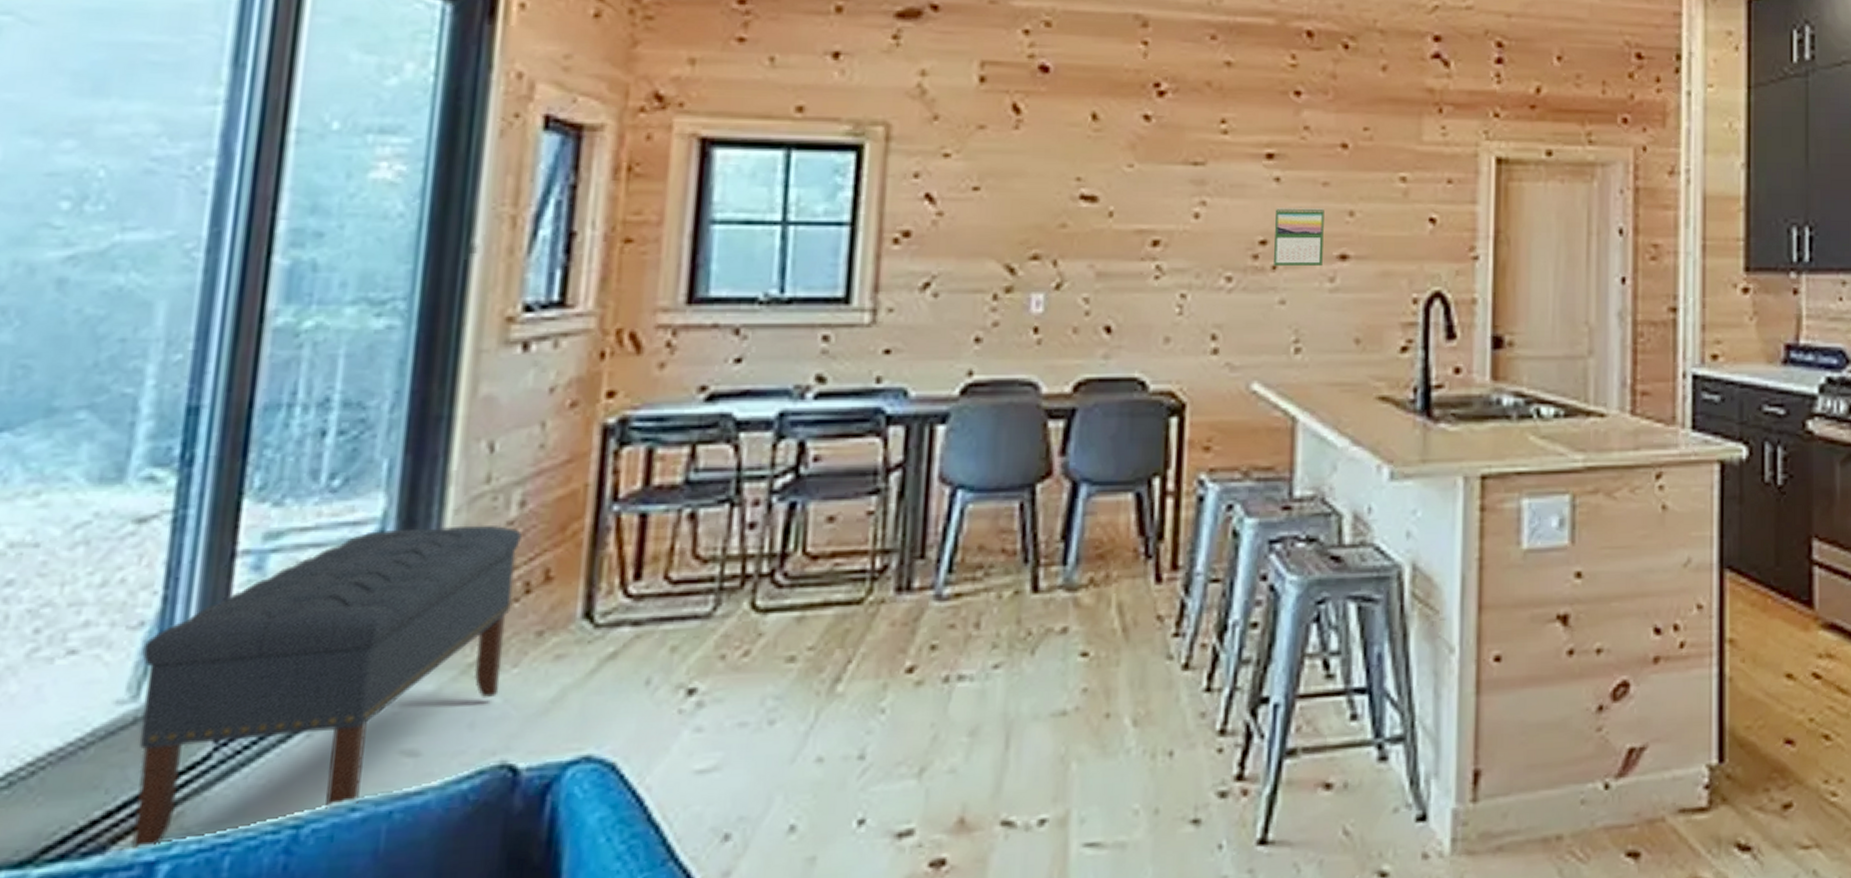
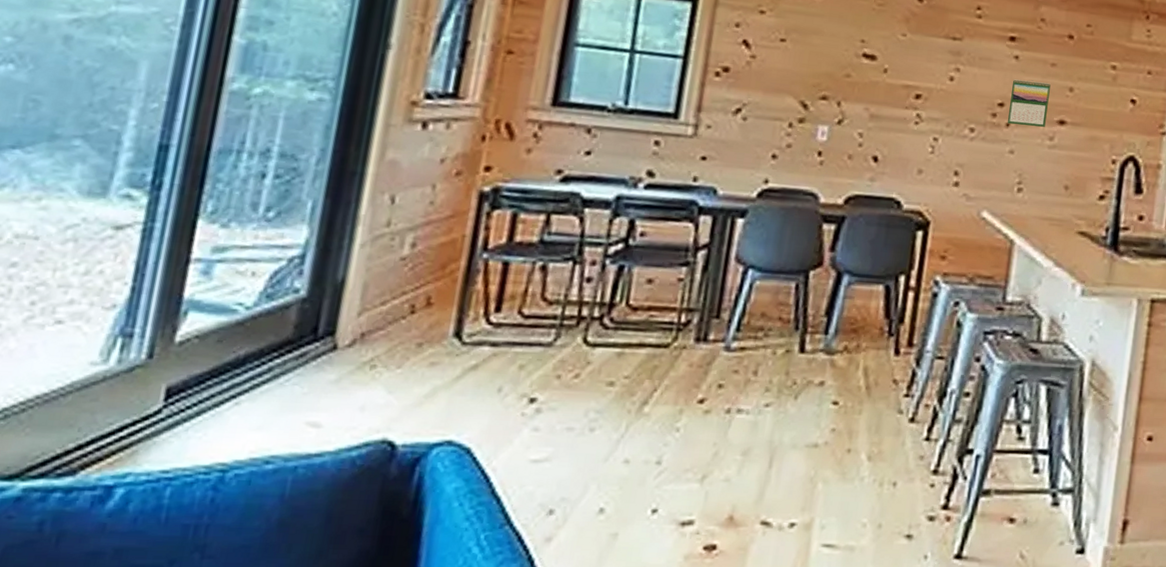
bench: present [132,524,522,849] -> none [96,254,411,476]

